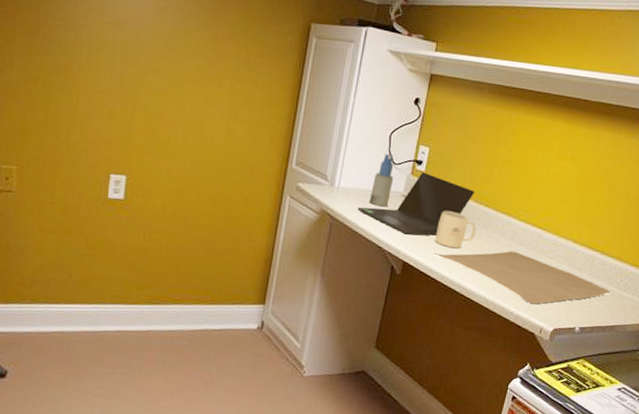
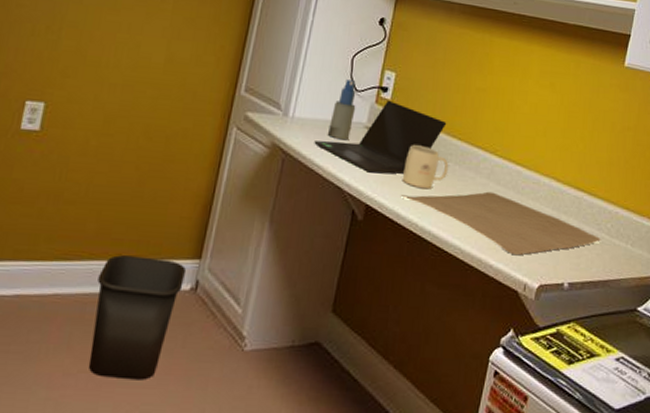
waste bin: none [180,300,254,397] -> present [89,255,187,380]

